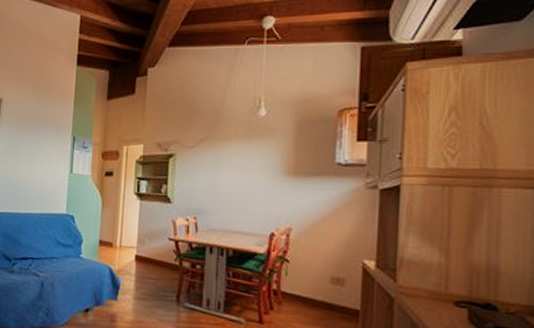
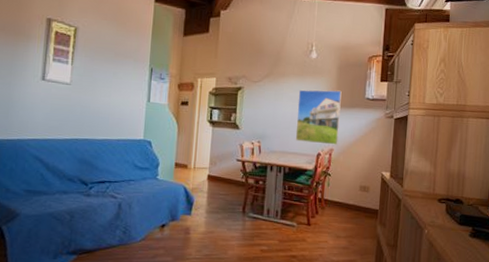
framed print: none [240,154,302,224] -> present [295,89,342,145]

